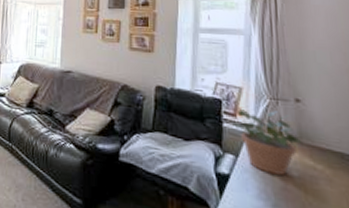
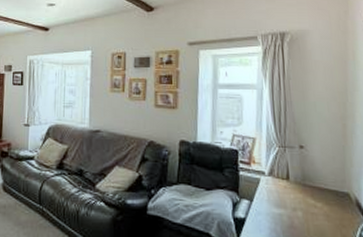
potted plant: present [232,109,303,176] -> none [247,157,306,215]

